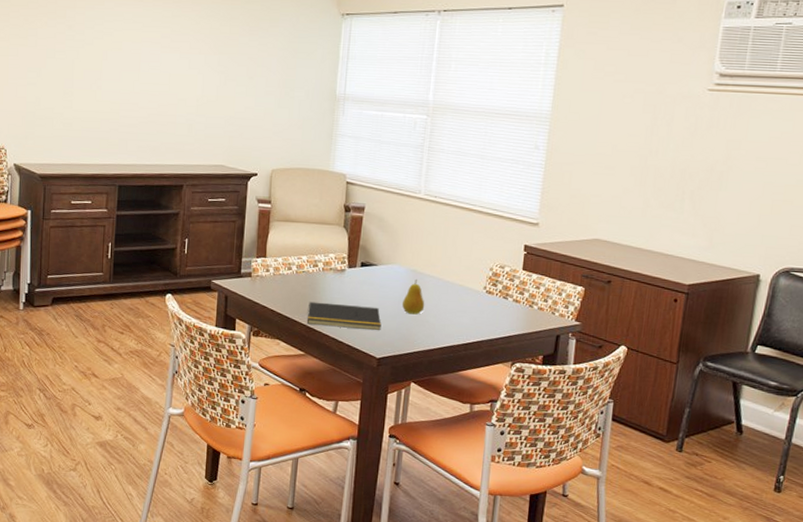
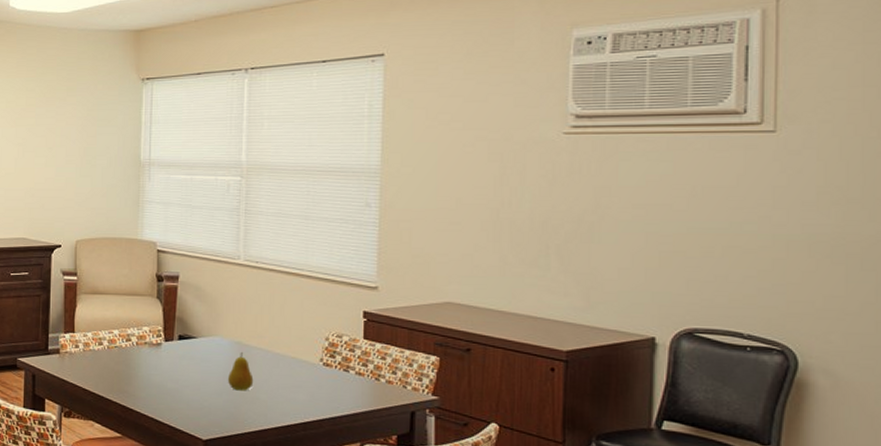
notepad: present [307,301,382,331] -> none [122,379,206,410]

